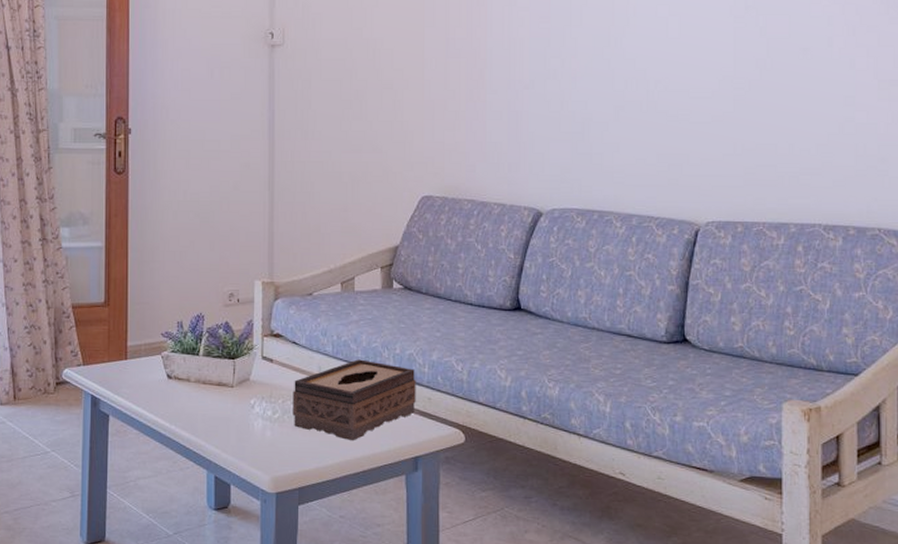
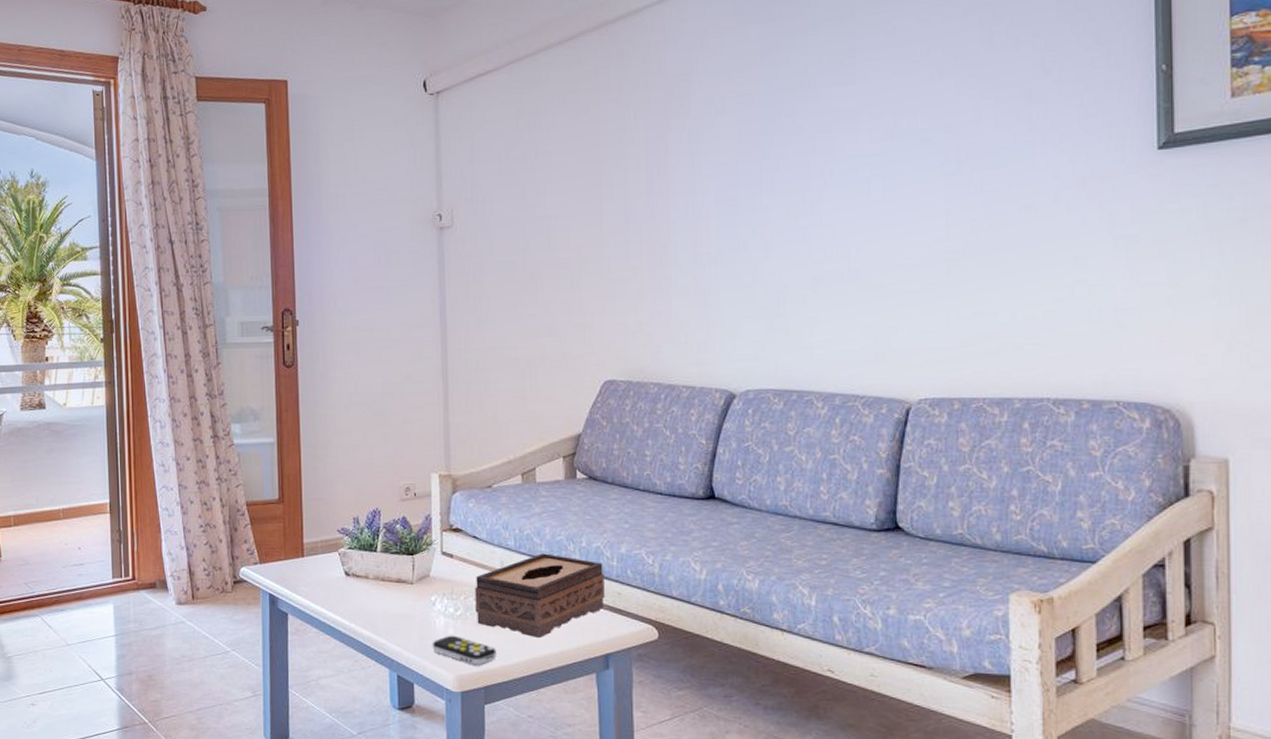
remote control: none [249,437,311,466] -> present [432,635,497,665]

